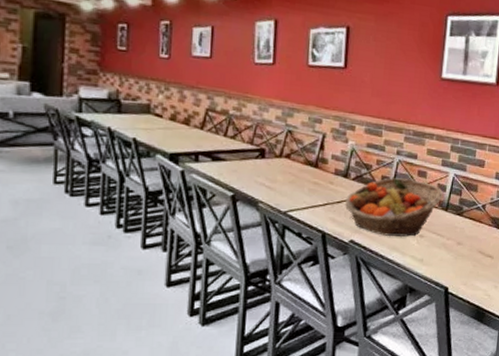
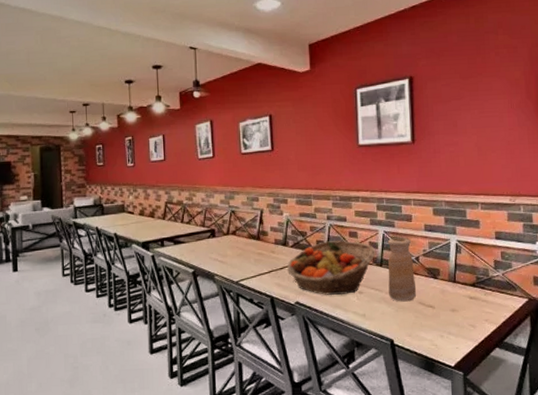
vase: none [450,182,480,250] -> present [387,237,417,302]

